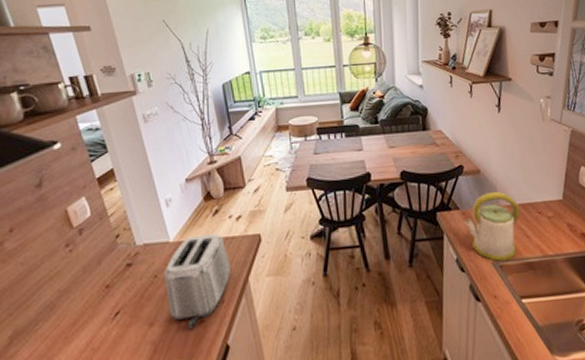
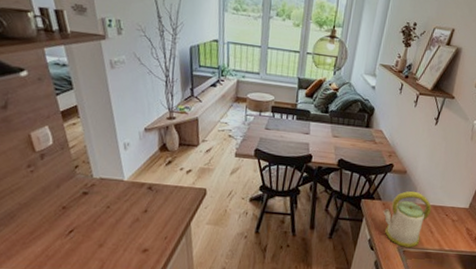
toaster: present [163,233,232,330] -> none [115,179,177,255]

